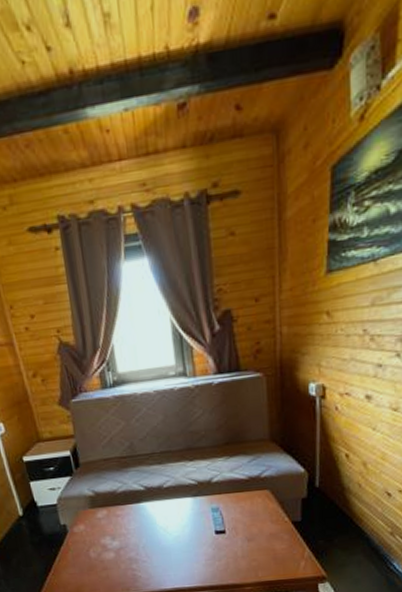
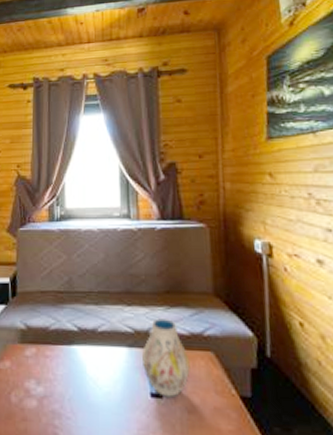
vase: none [206,467,249,532] -> present [142,318,190,398]

